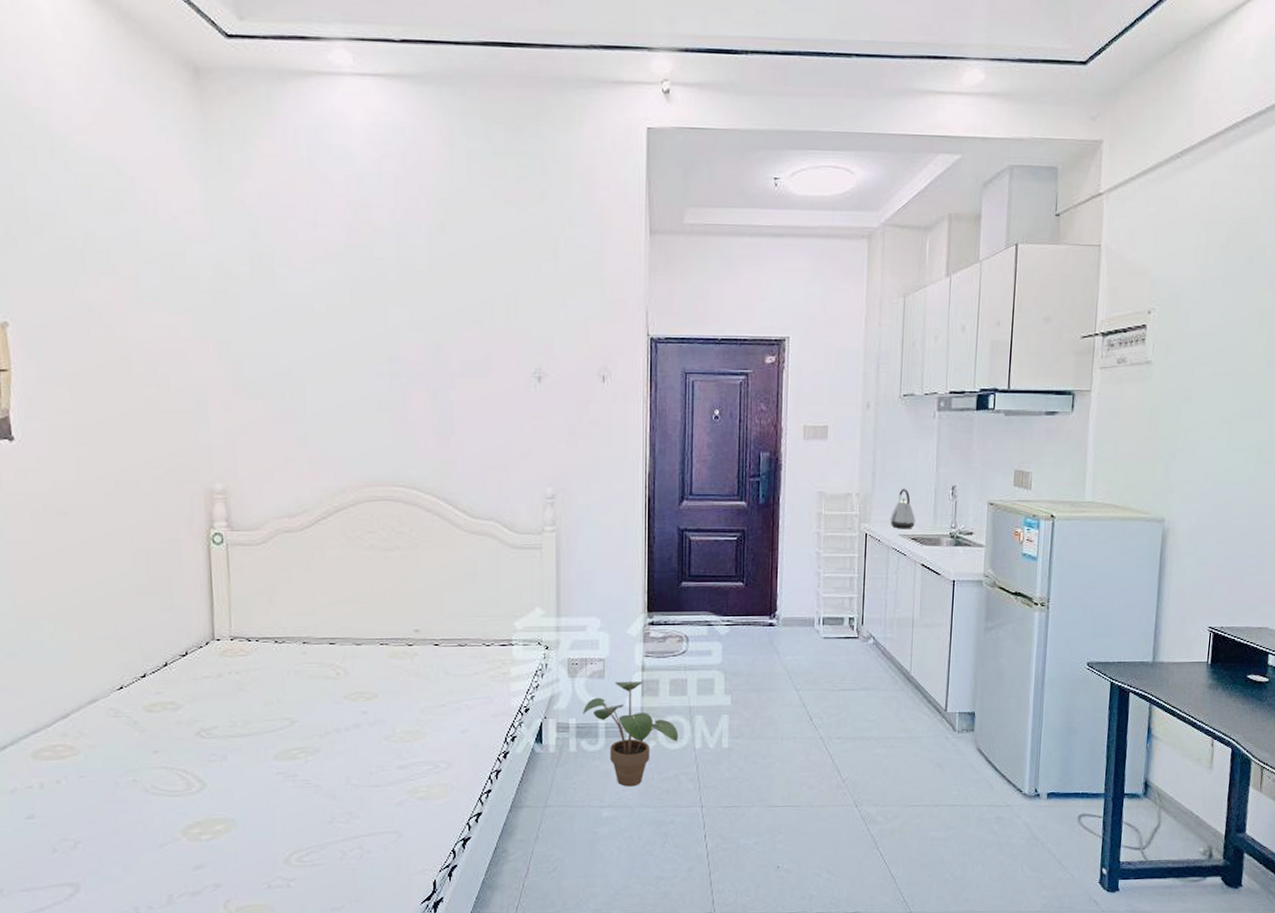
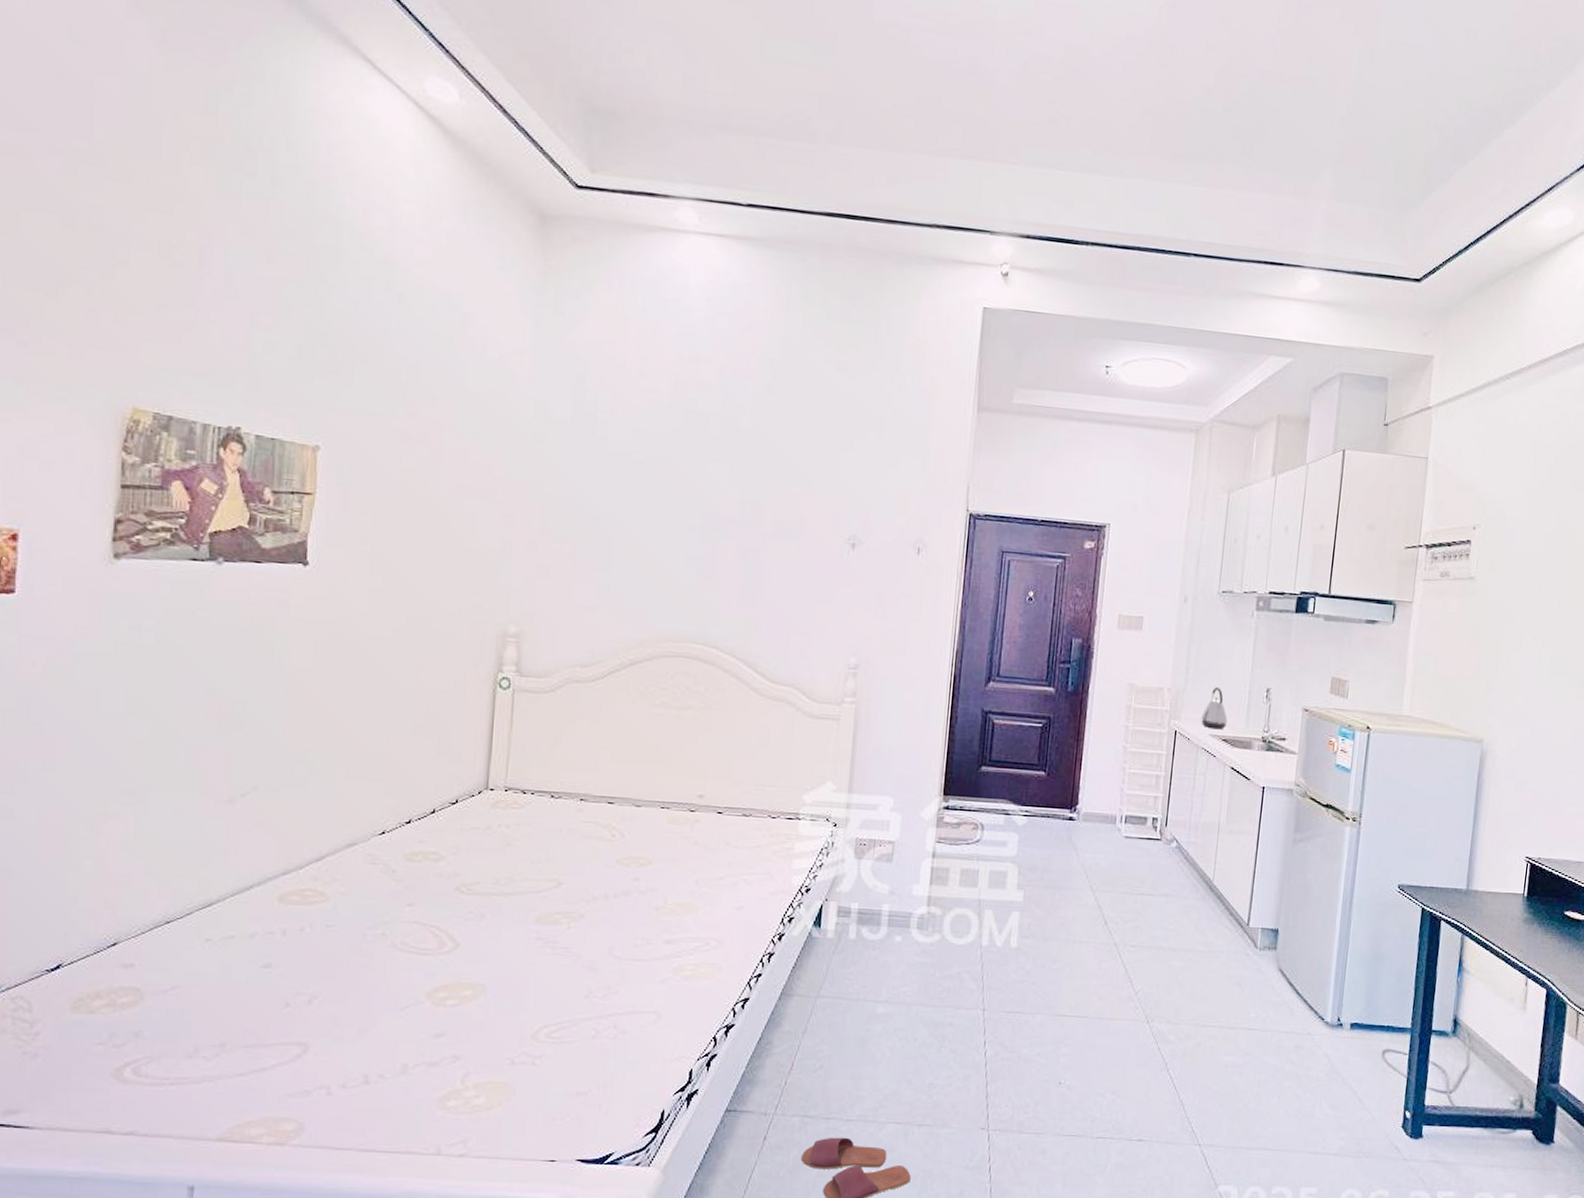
potted plant: present [583,681,679,787] -> none [866,866,965,982]

